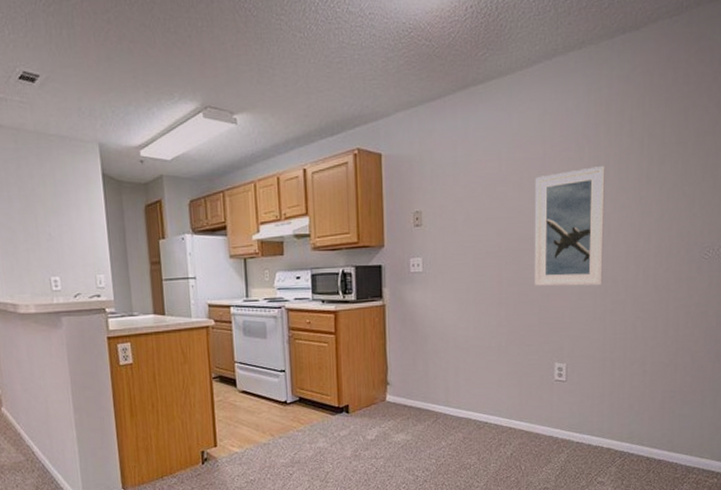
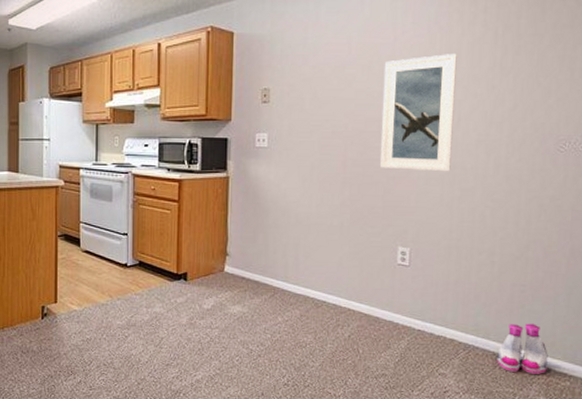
boots: none [650,427,698,474] -> present [497,323,549,374]

